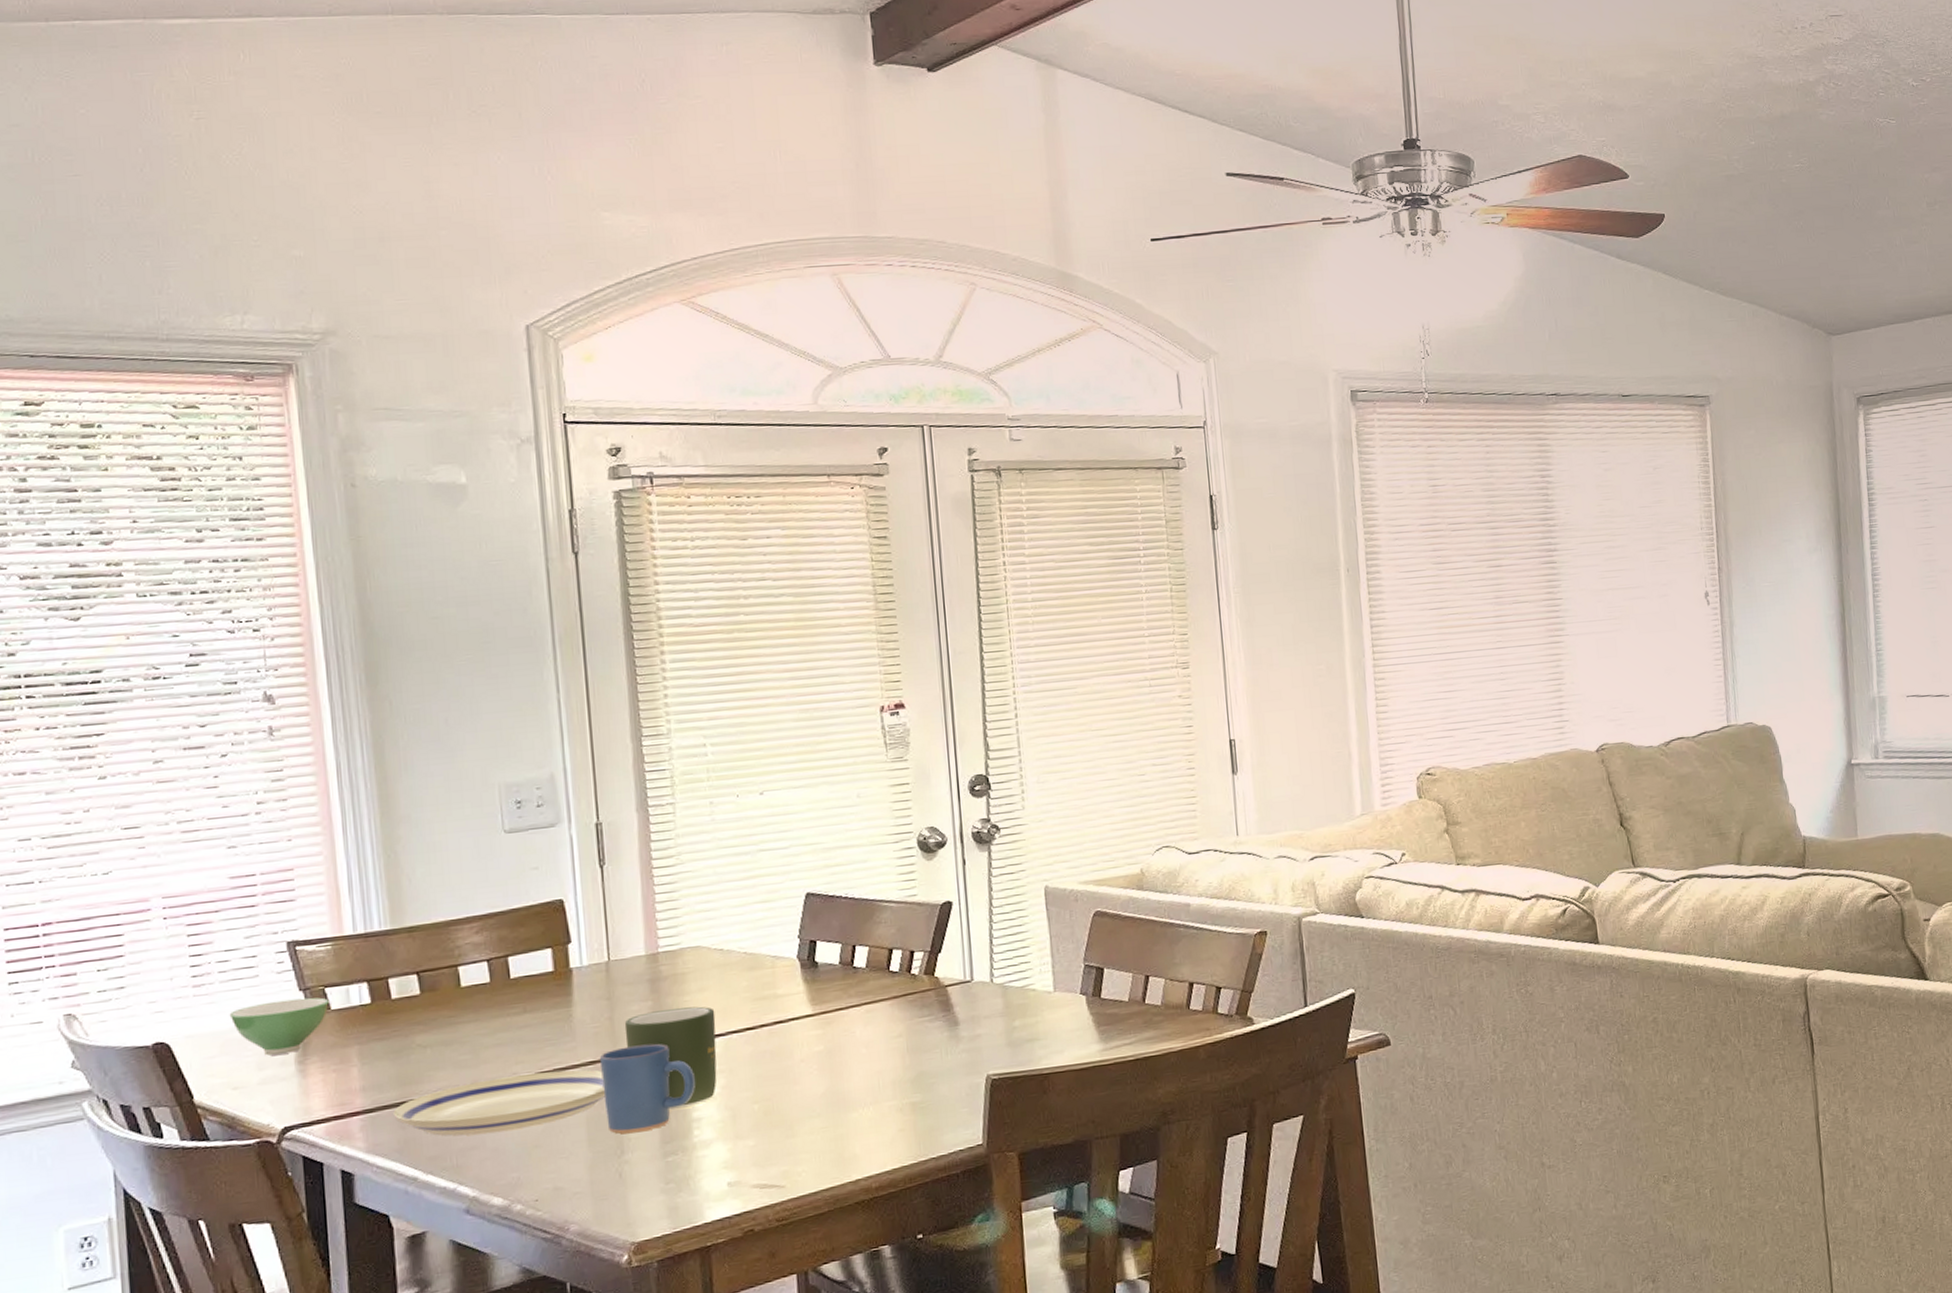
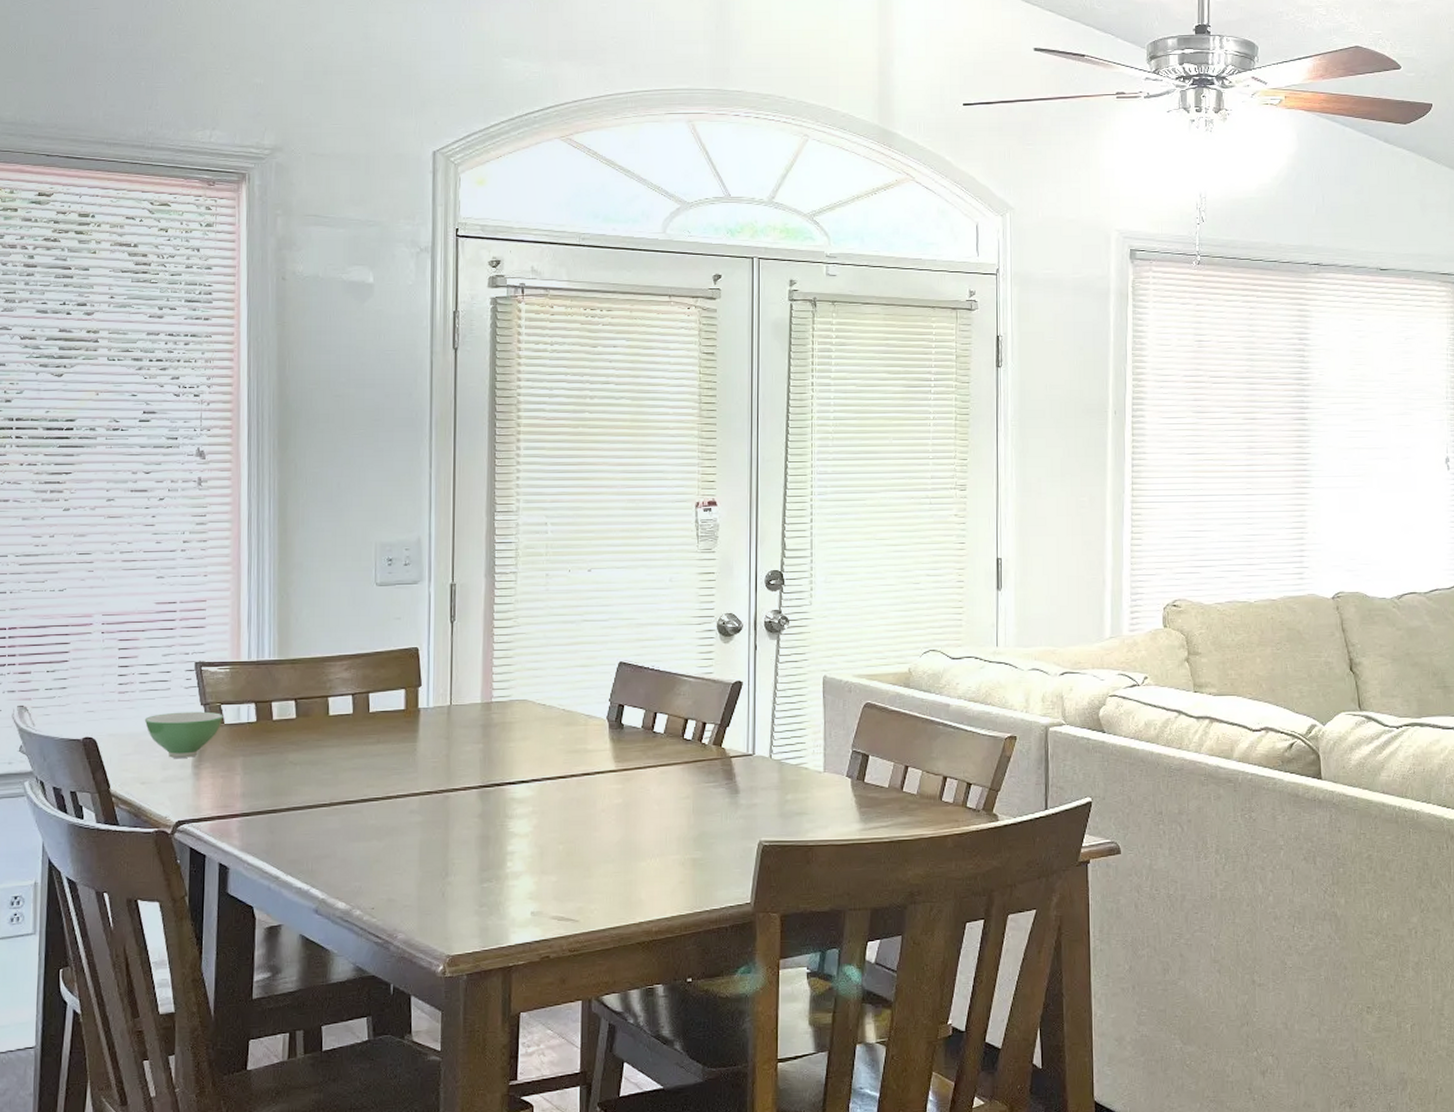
plate: present [393,1069,605,1137] -> none [265,797,437,846]
mug: present [599,1043,696,1134] -> none [435,781,513,859]
mug: present [624,1006,717,1111] -> none [458,753,534,843]

